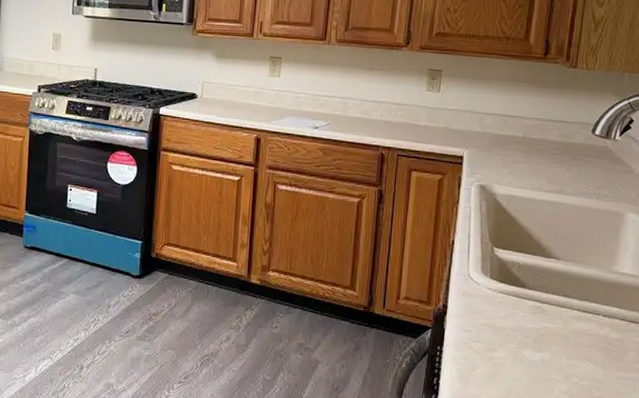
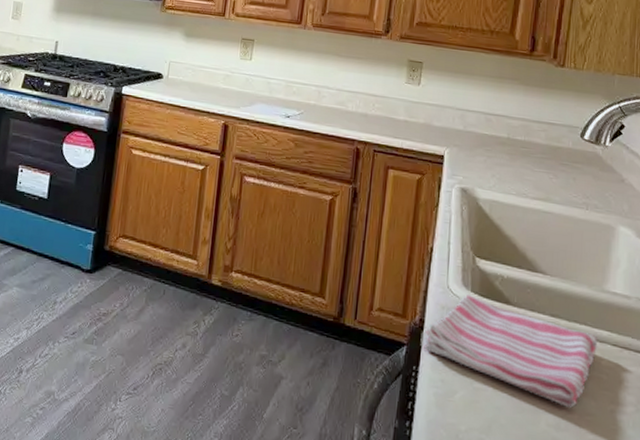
dish towel: none [448,280,607,376] -> present [425,294,598,408]

